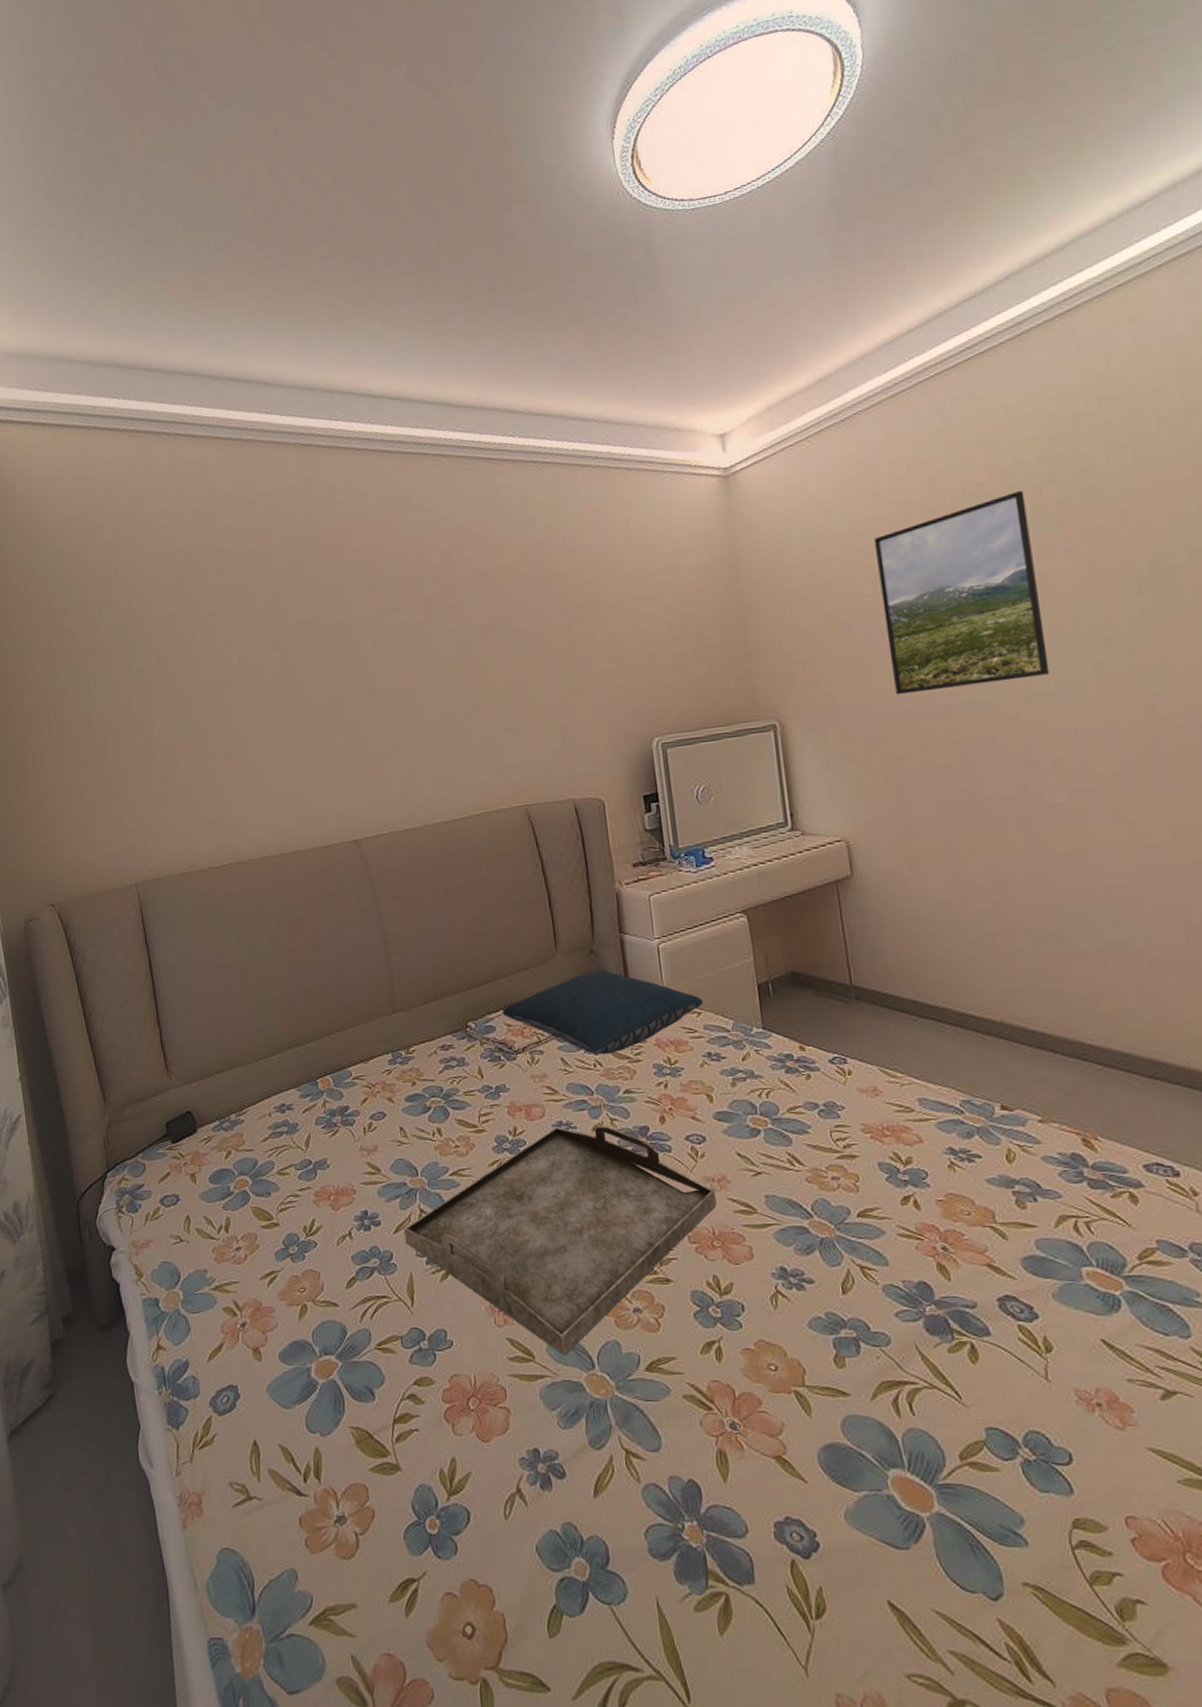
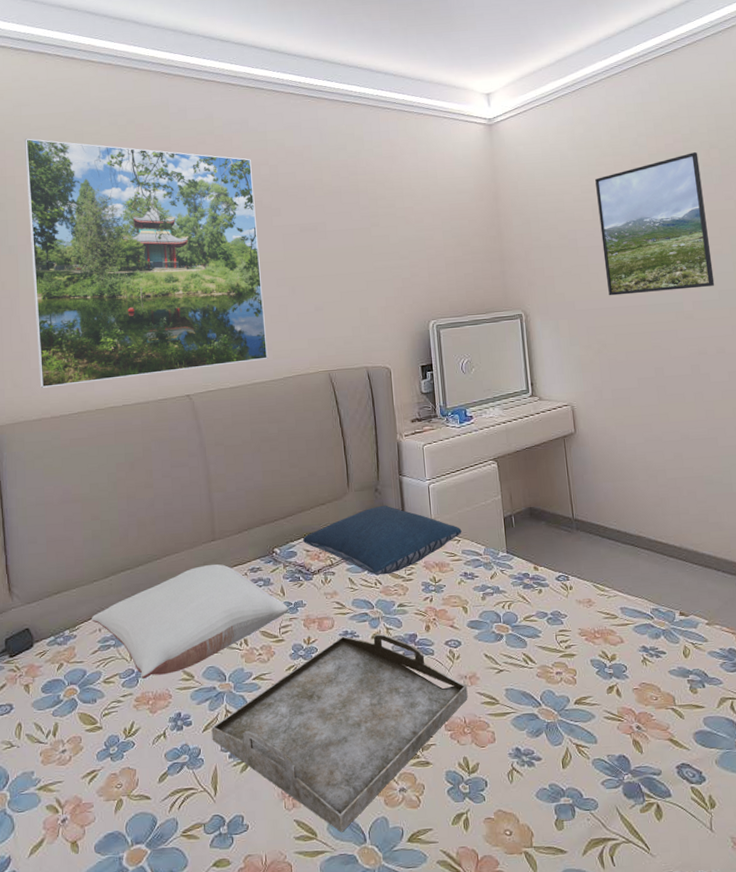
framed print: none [146,539,450,837] -> present [24,138,268,388]
pillow: none [260,1040,488,1171] -> present [92,563,288,679]

